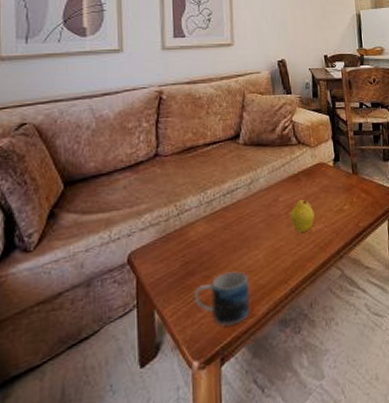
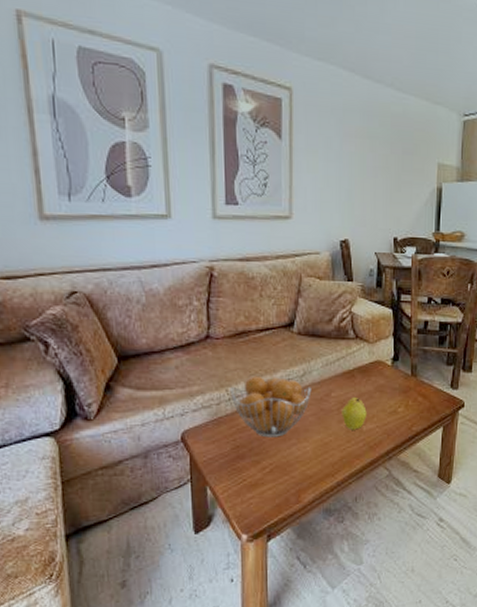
fruit basket: none [179,187,260,250] -> present [230,376,312,438]
mug: present [193,271,250,326] -> none [243,460,297,508]

